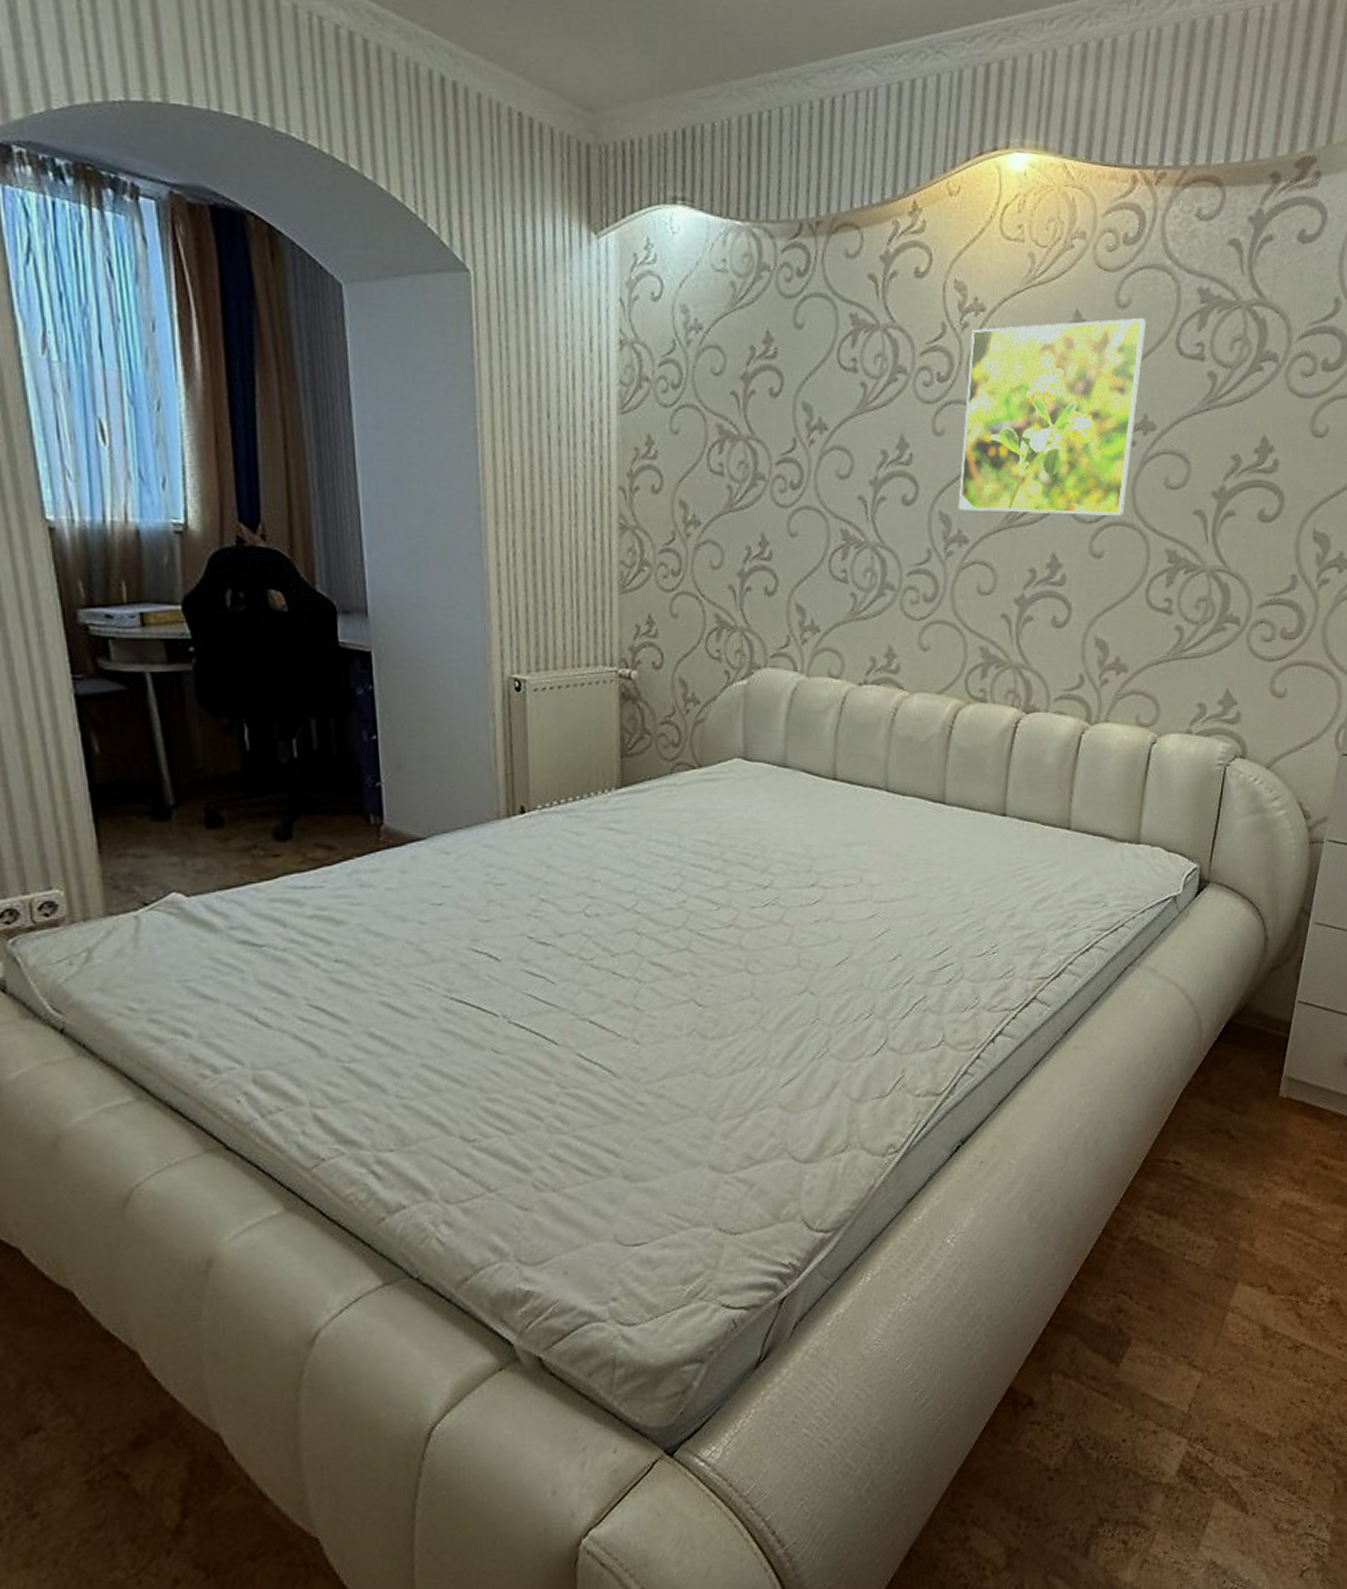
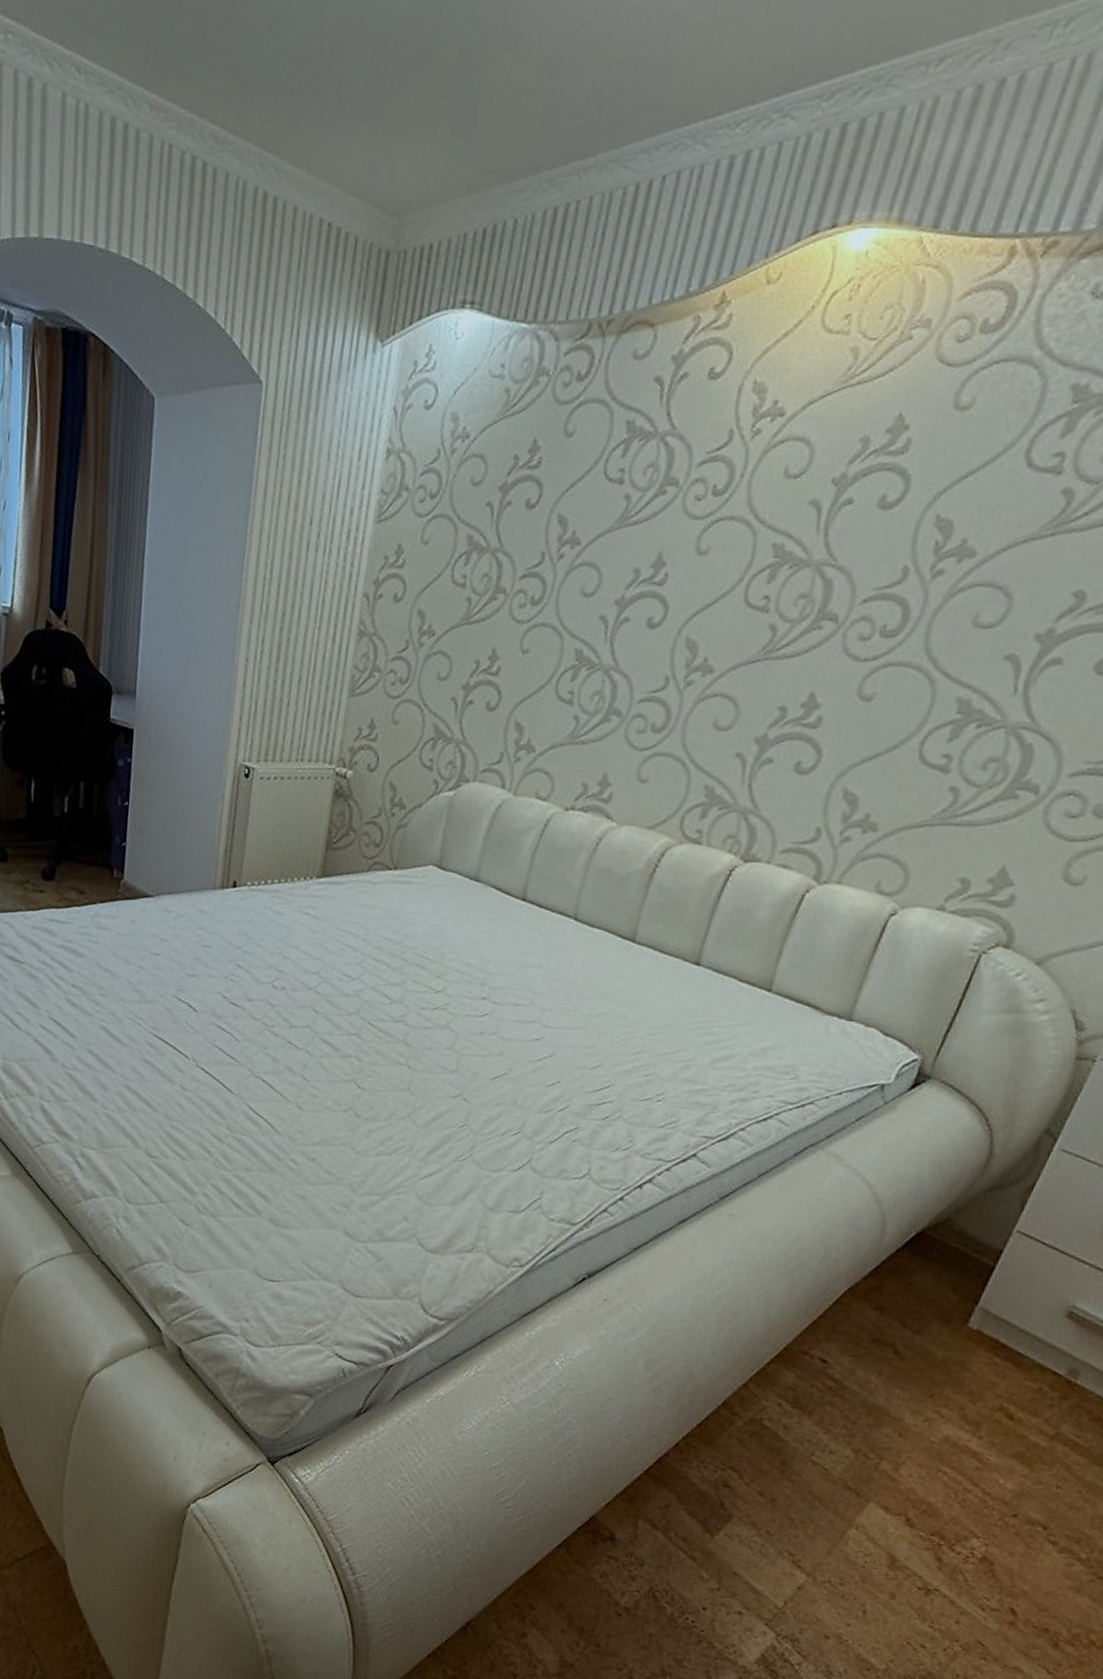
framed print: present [958,318,1147,516] -> none [709,422,991,655]

